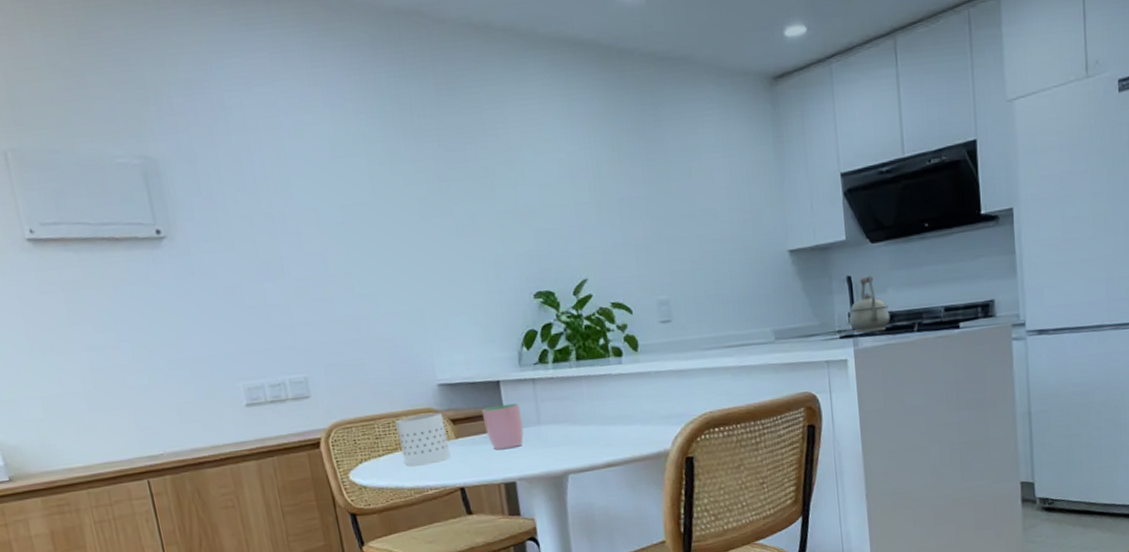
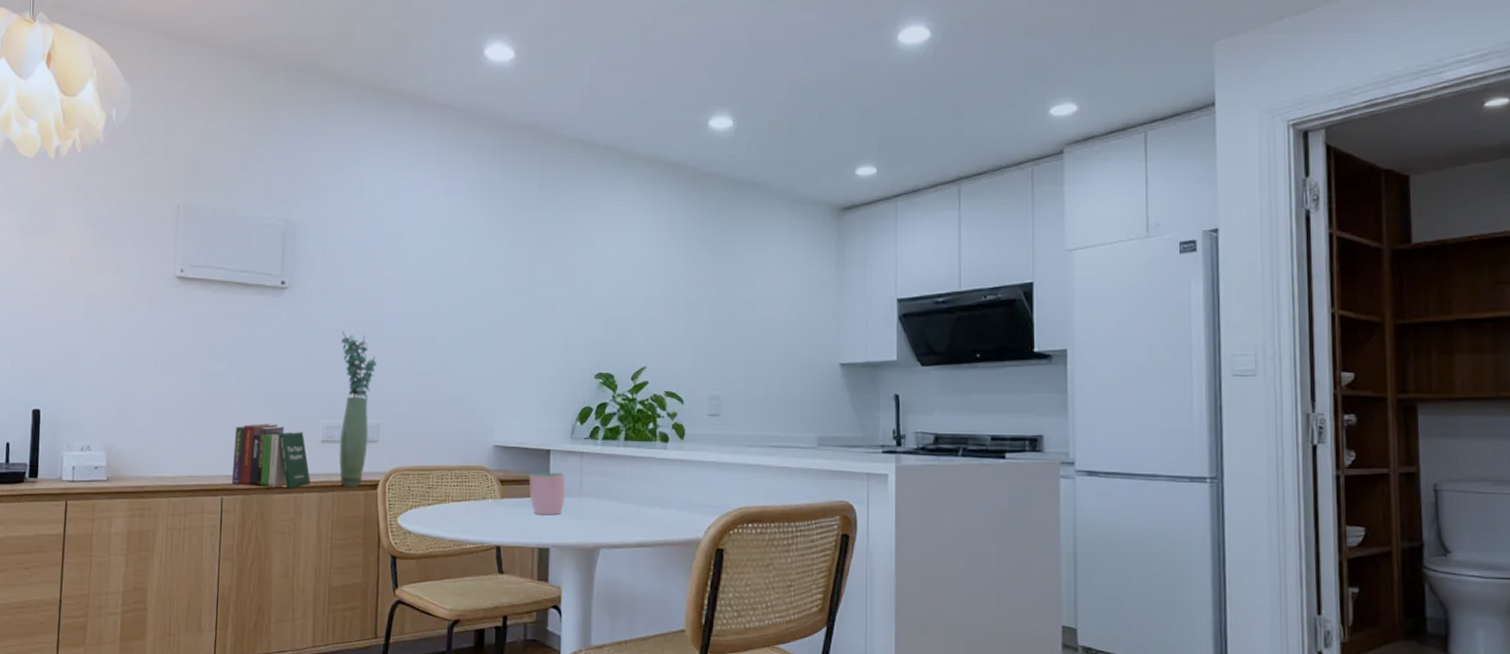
books: none [144,393,245,466] -> present [231,424,310,490]
vase: none [241,280,302,451] -> present [339,331,377,488]
mug: present [395,413,451,467] -> none [448,471,494,520]
kettle: present [848,275,891,334] -> none [893,396,935,451]

